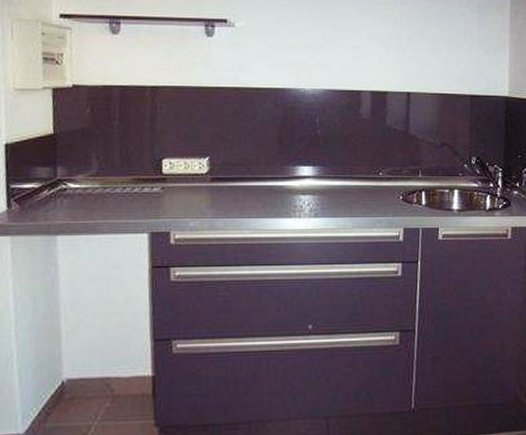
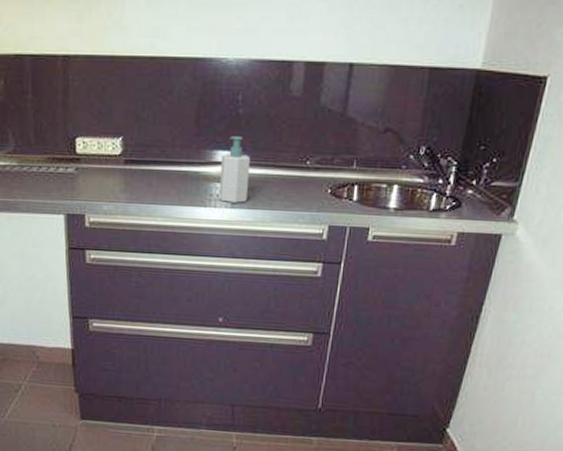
soap bottle: none [303,153,330,212] -> present [219,136,251,203]

